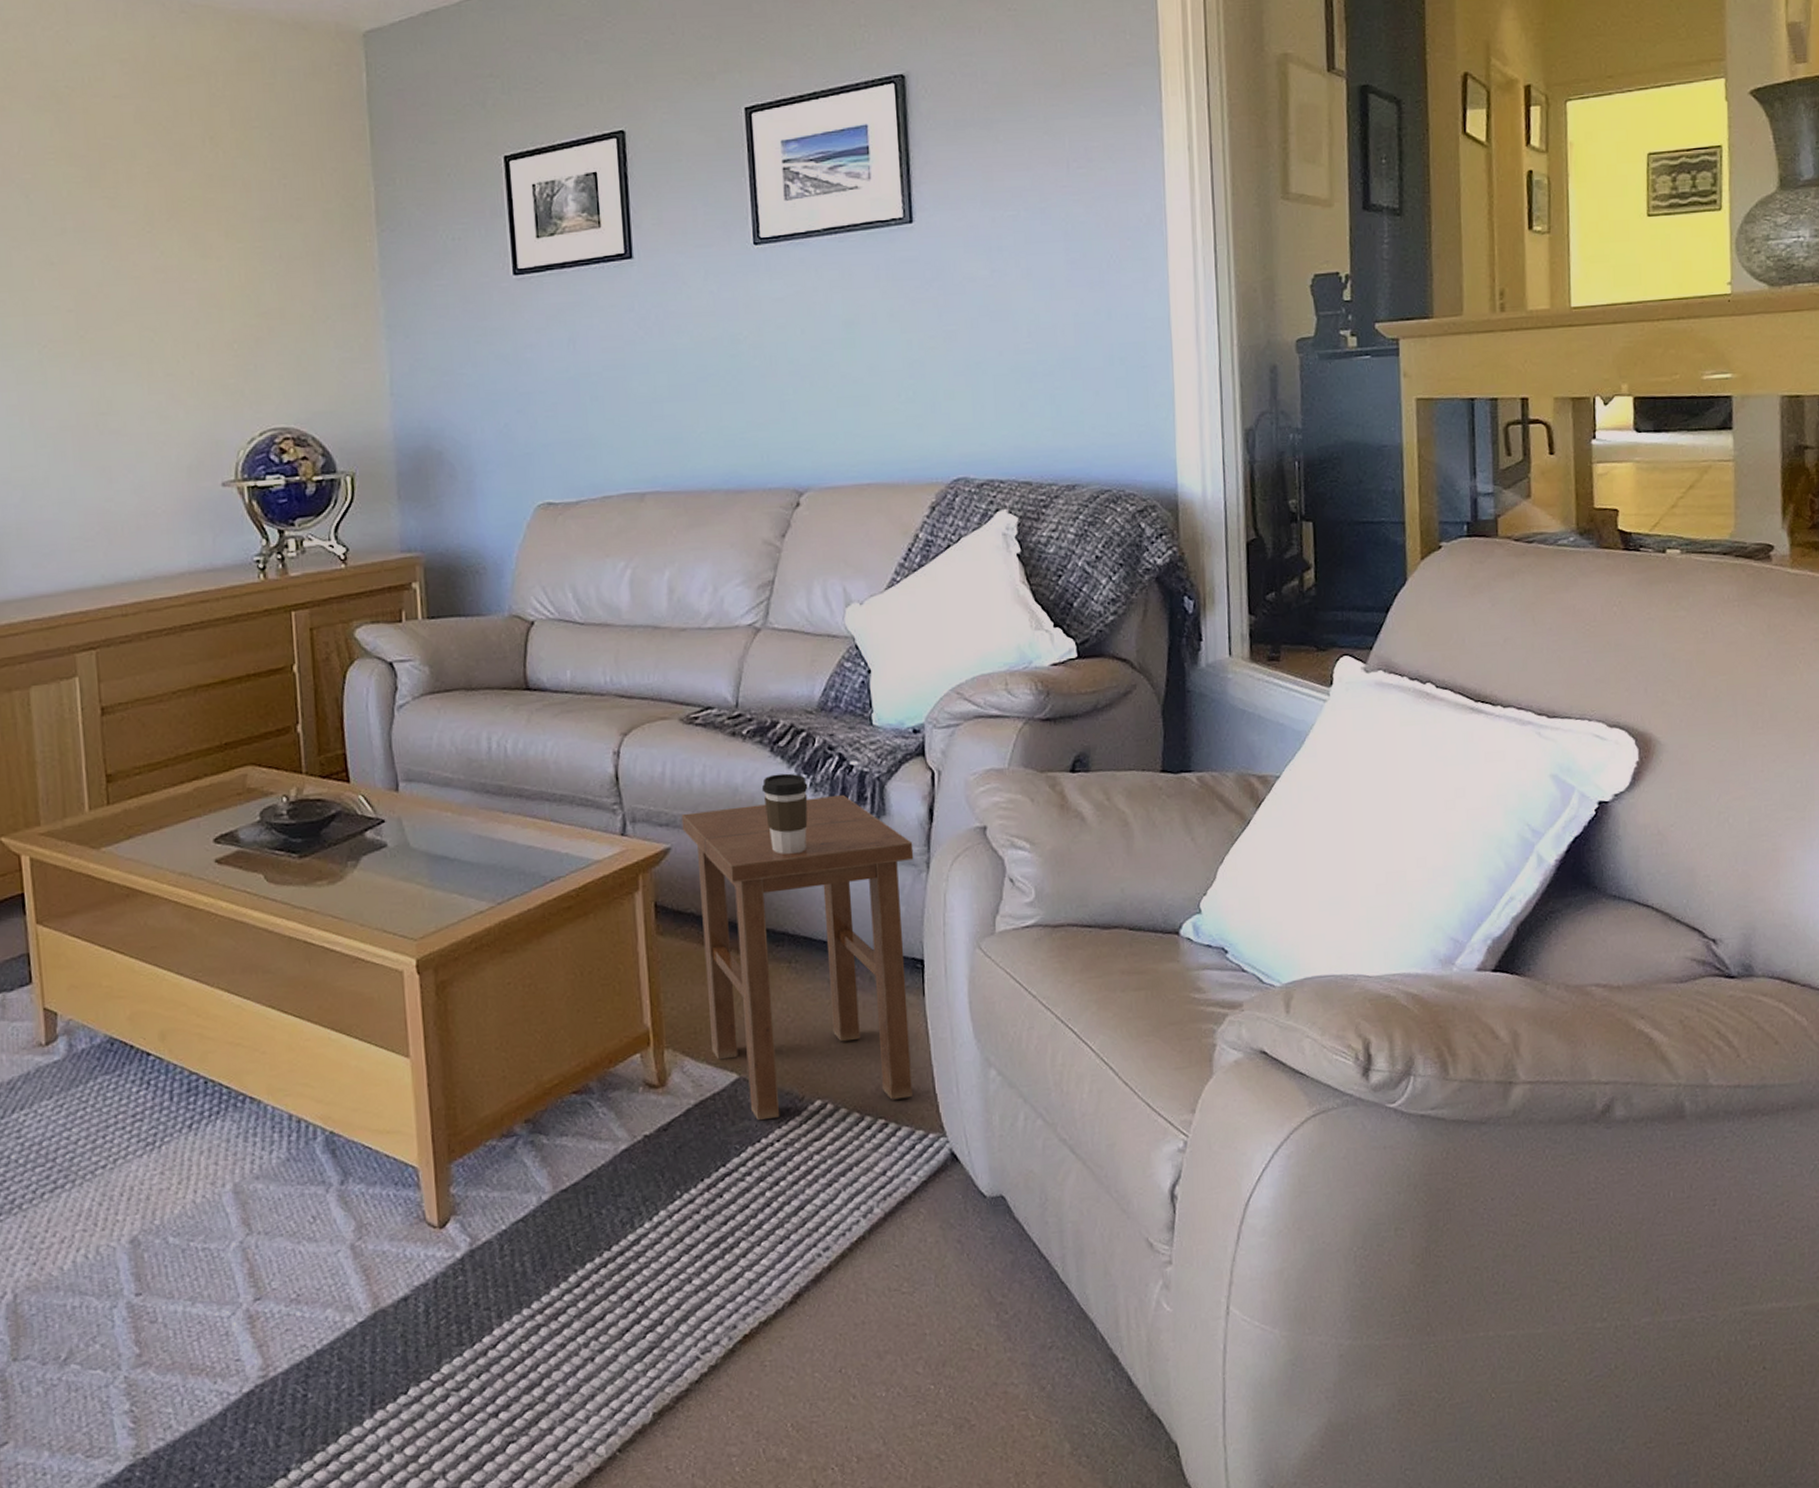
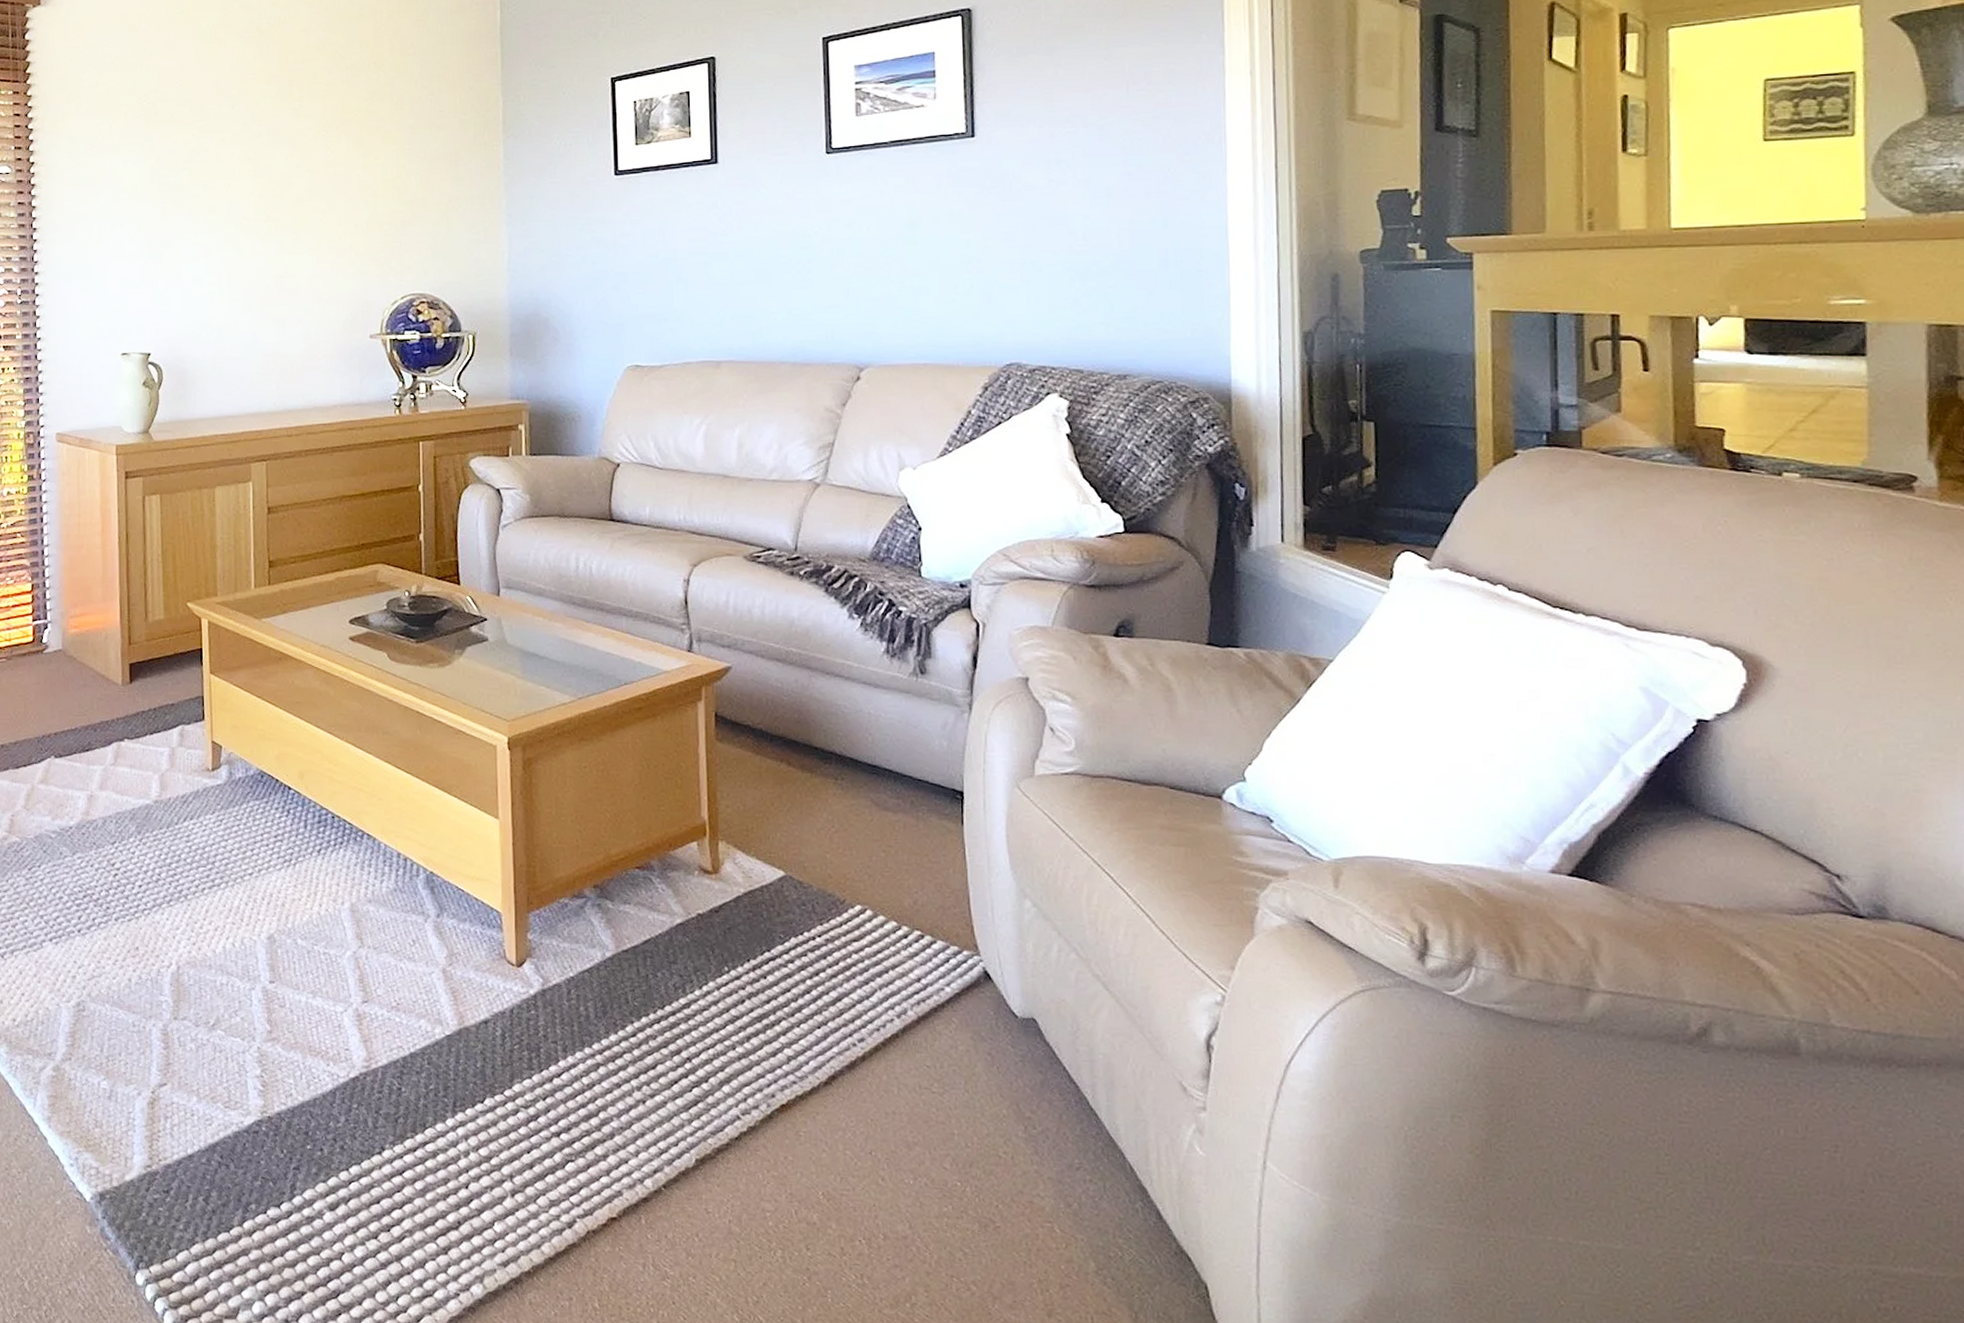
stool: present [681,794,914,1121] -> none [742,635,957,916]
coffee cup: present [761,773,808,855] -> none [816,612,859,684]

